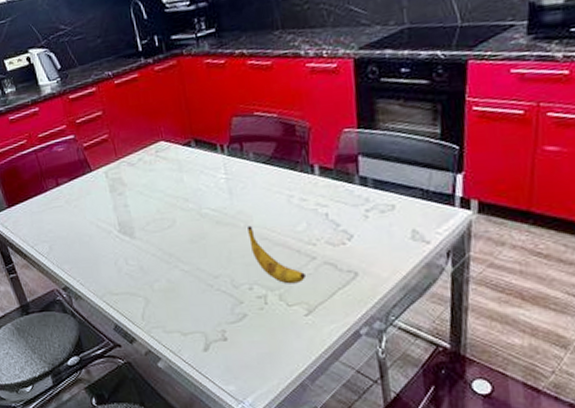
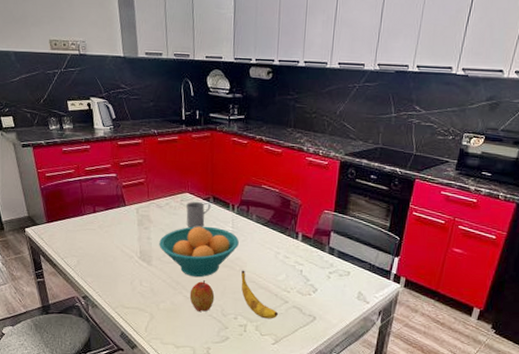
fruit bowl: none [139,177,238,245] -> present [159,226,239,278]
mug: none [163,148,194,184] -> present [186,201,211,228]
apple: none [187,247,220,287] -> present [189,280,215,312]

